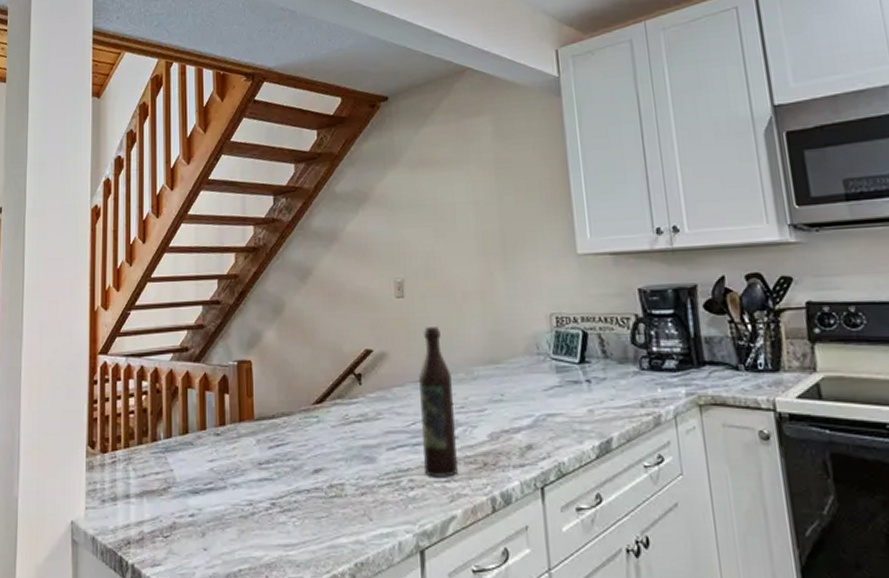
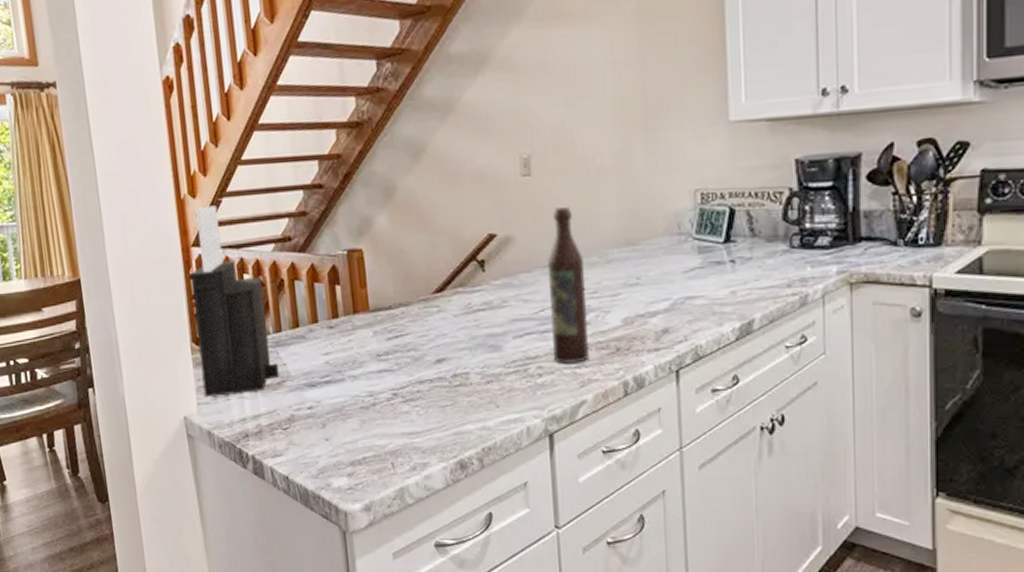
knife block: none [93,317,166,502] -> present [190,205,280,398]

